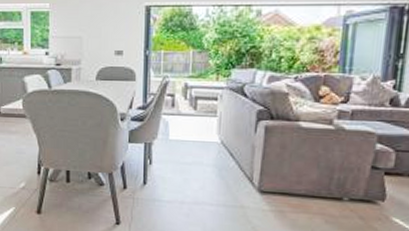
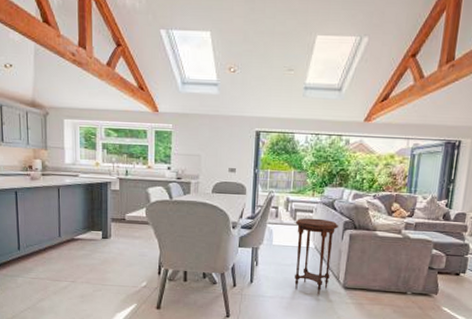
side table: none [196,107,250,200] -> present [294,218,338,295]

